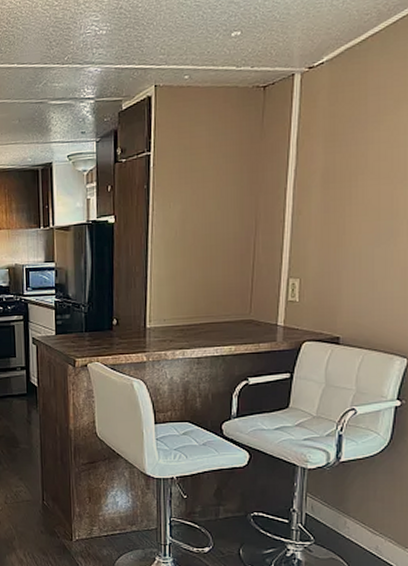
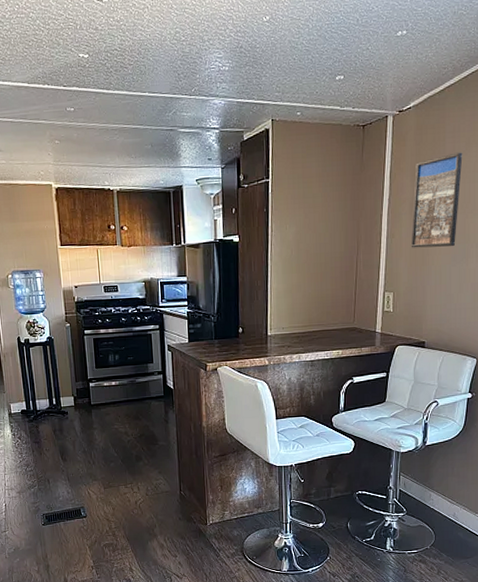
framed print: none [322,111,390,227] -> present [411,152,463,248]

